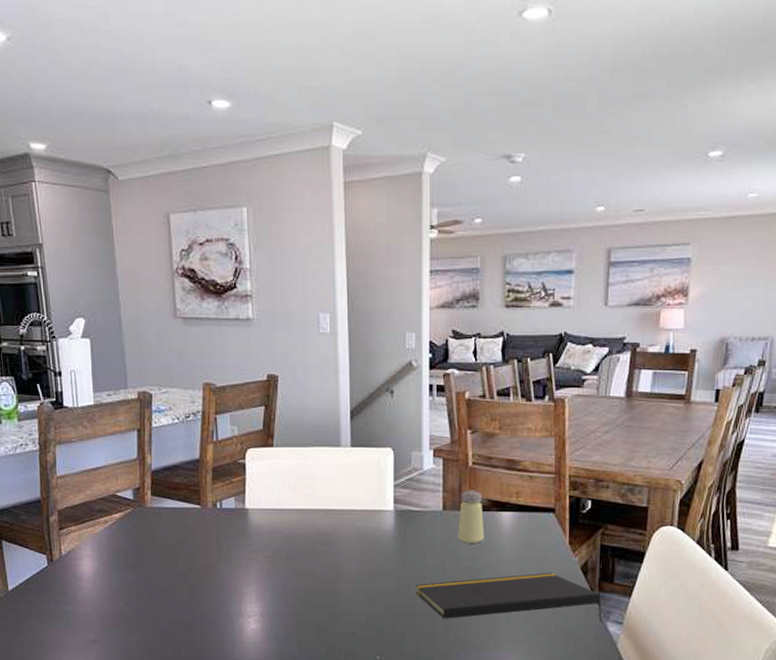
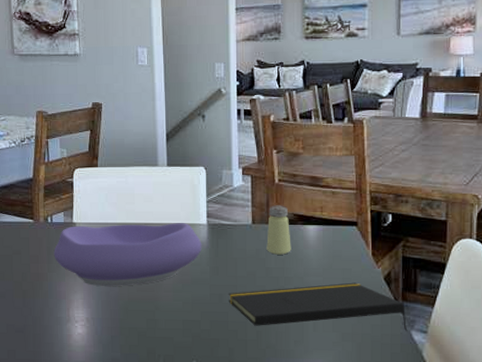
bowl: none [223,509,388,578] -> present [54,223,202,286]

